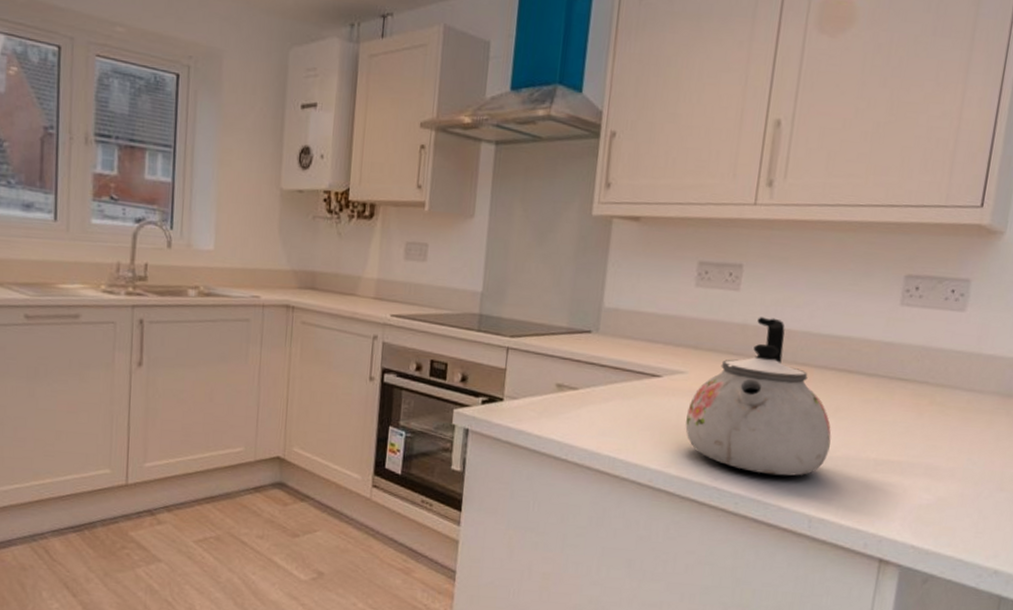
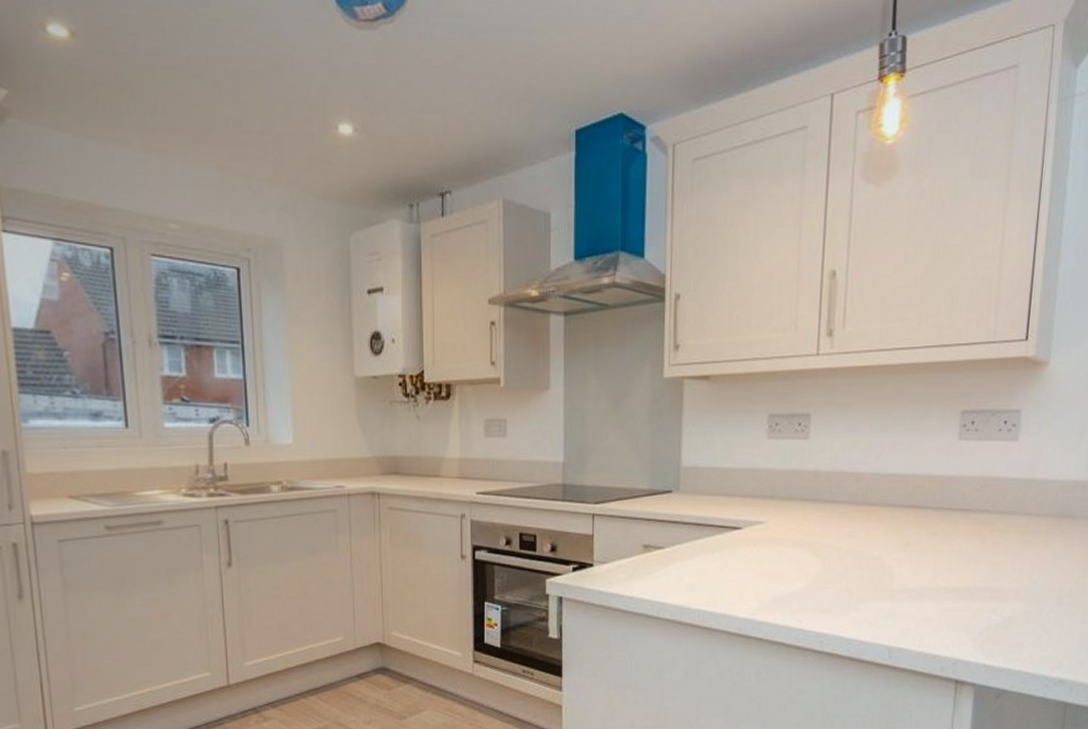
kettle: present [685,317,831,476] -> none [768,463,904,612]

